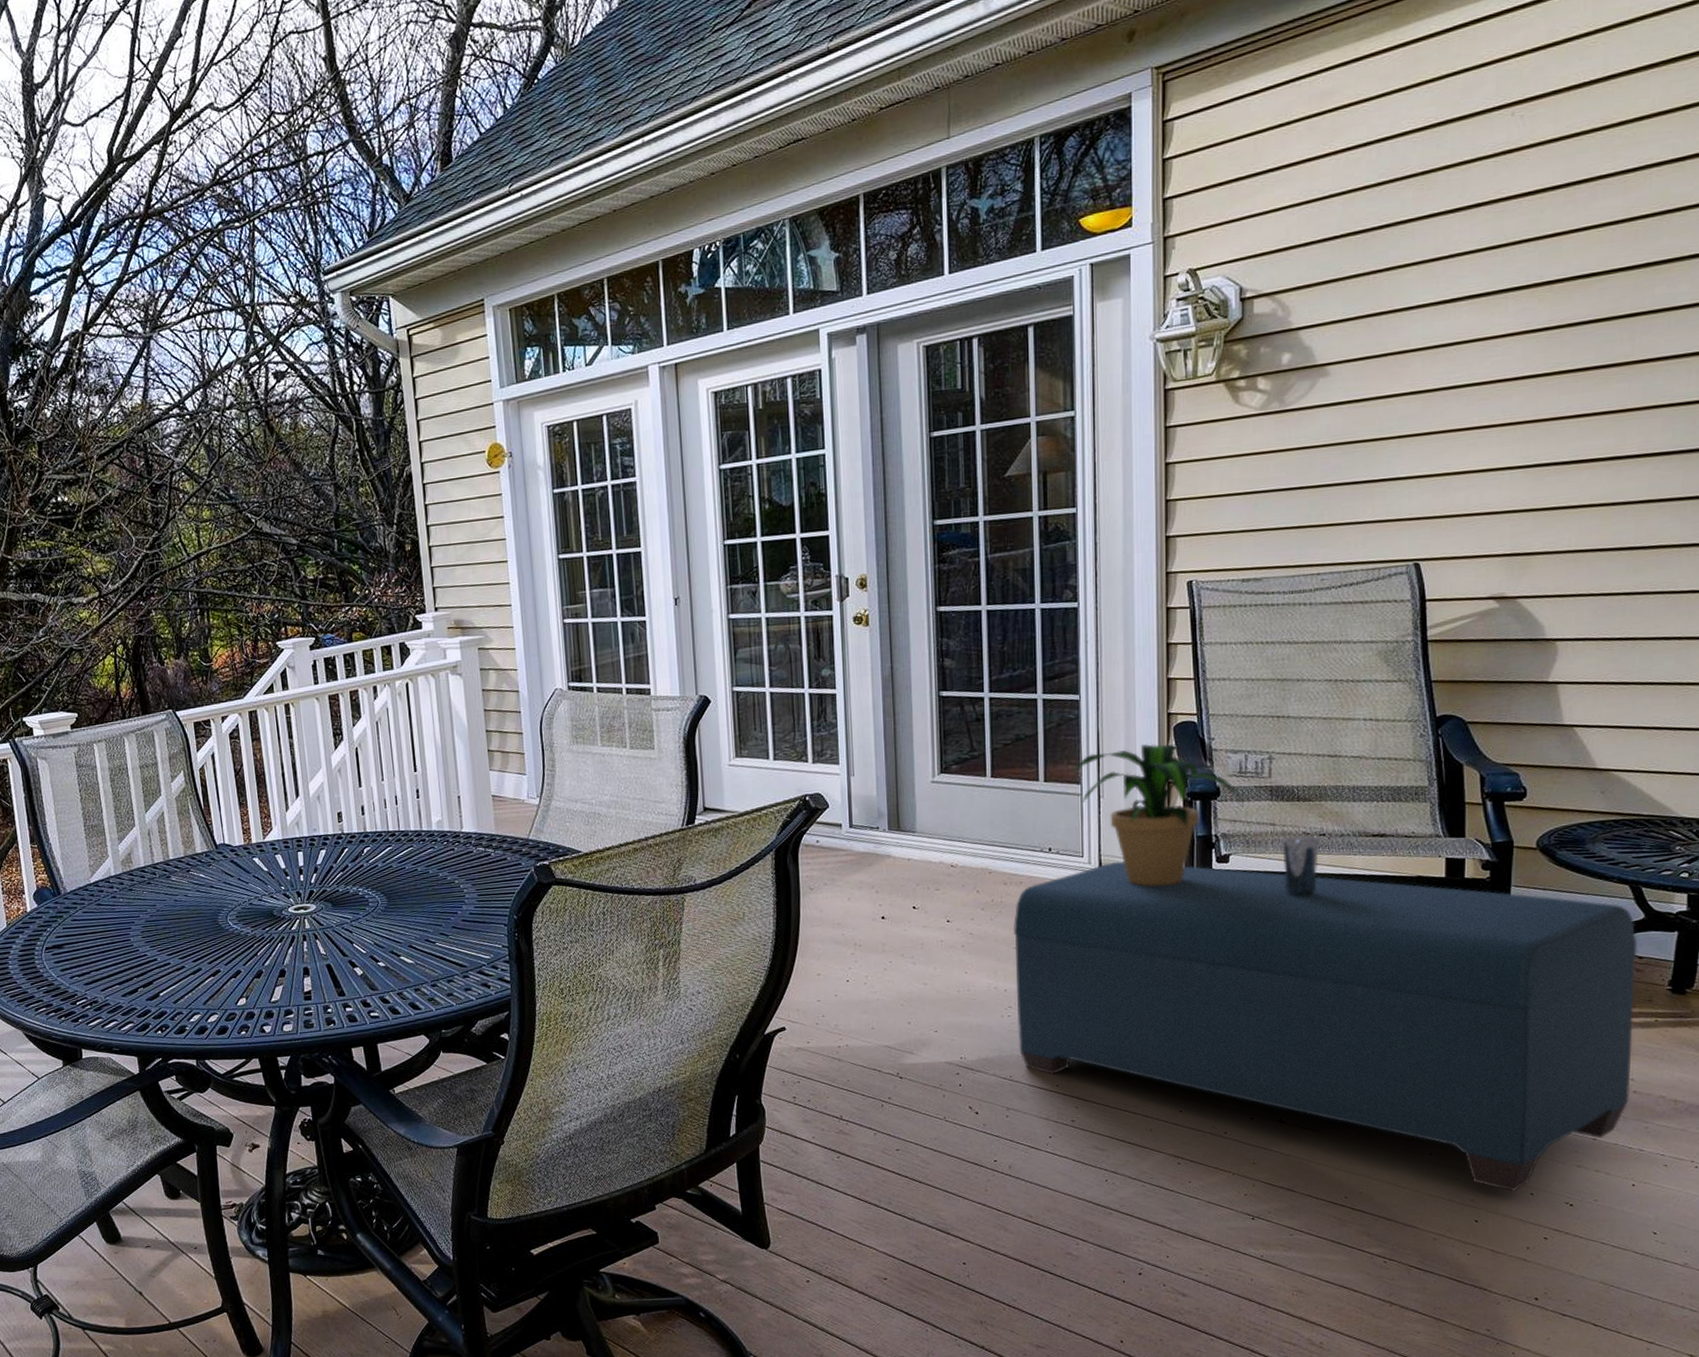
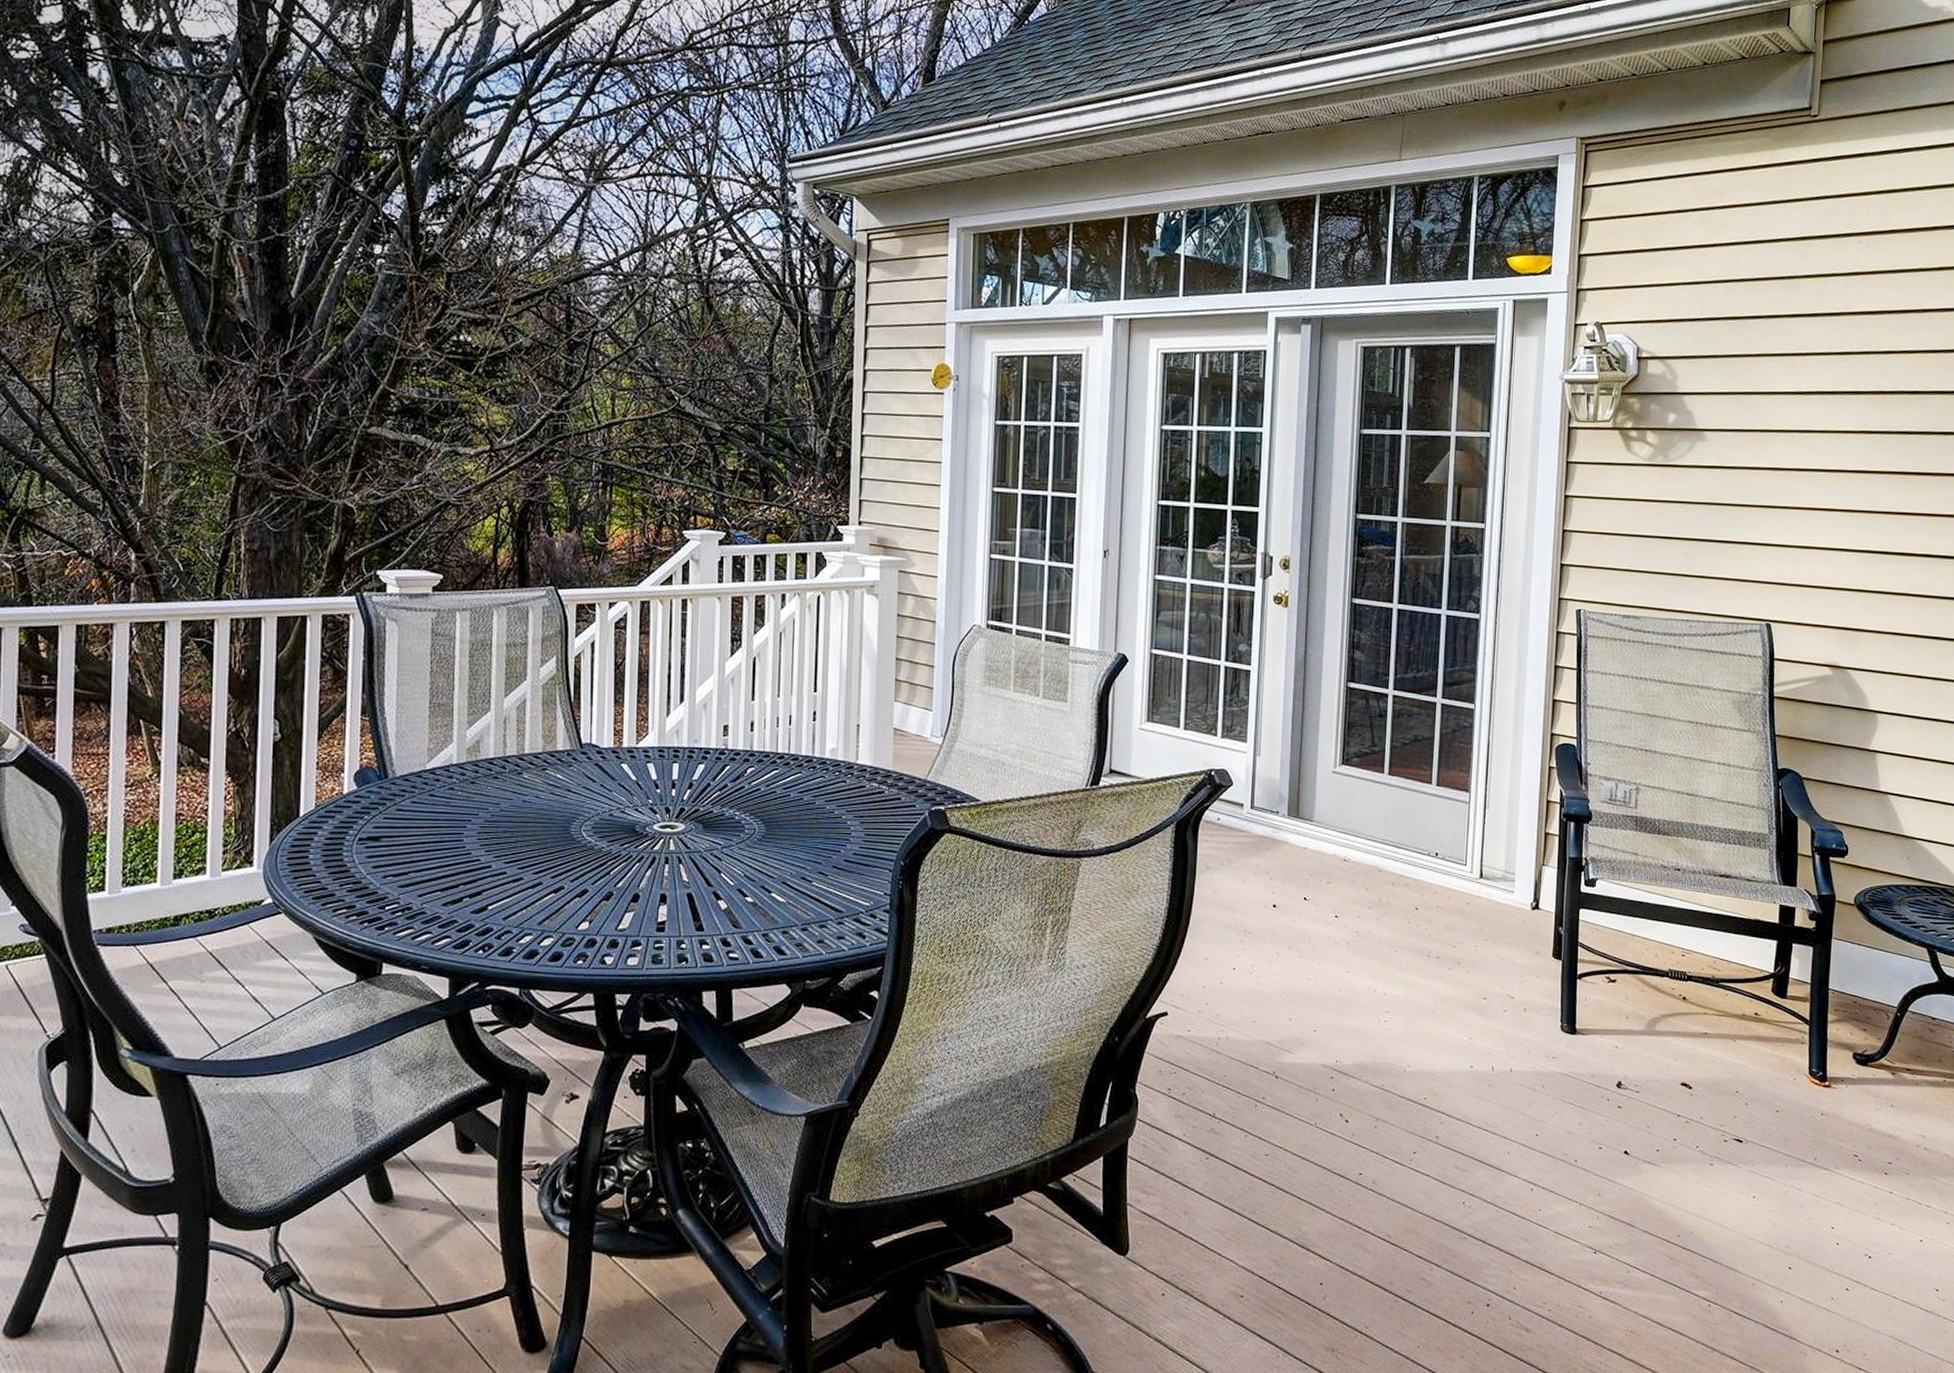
bench: present [1013,861,1638,1191] -> none [1392,874,1932,1240]
potted plant: present [1072,744,1244,886] -> none [1462,761,1612,903]
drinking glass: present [1282,835,1320,897] -> none [1642,866,1675,929]

